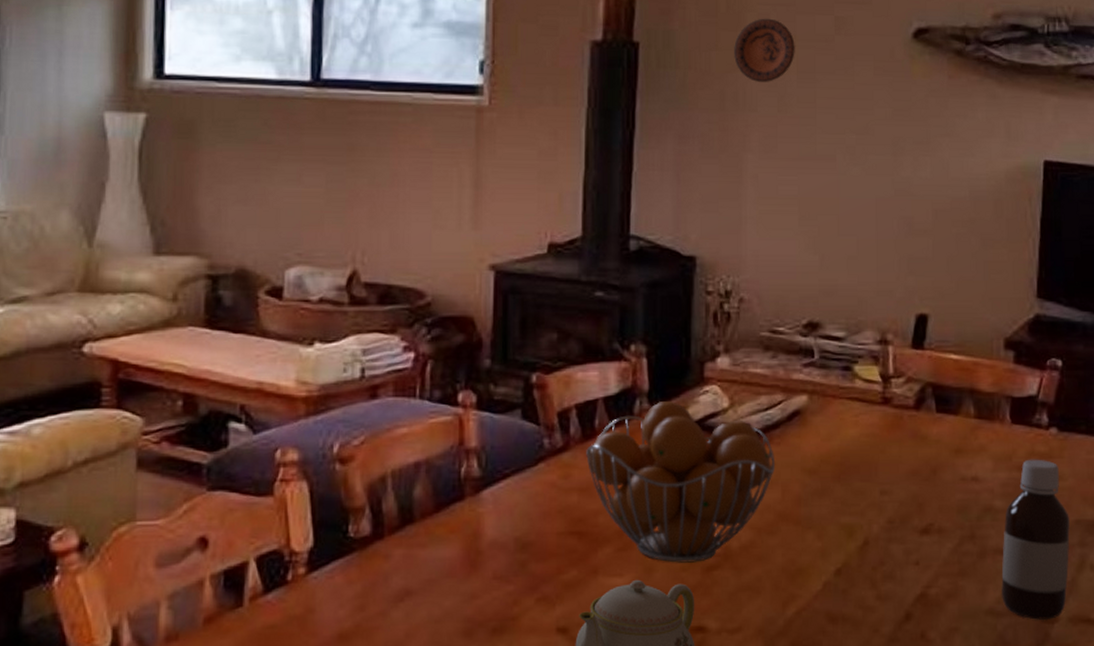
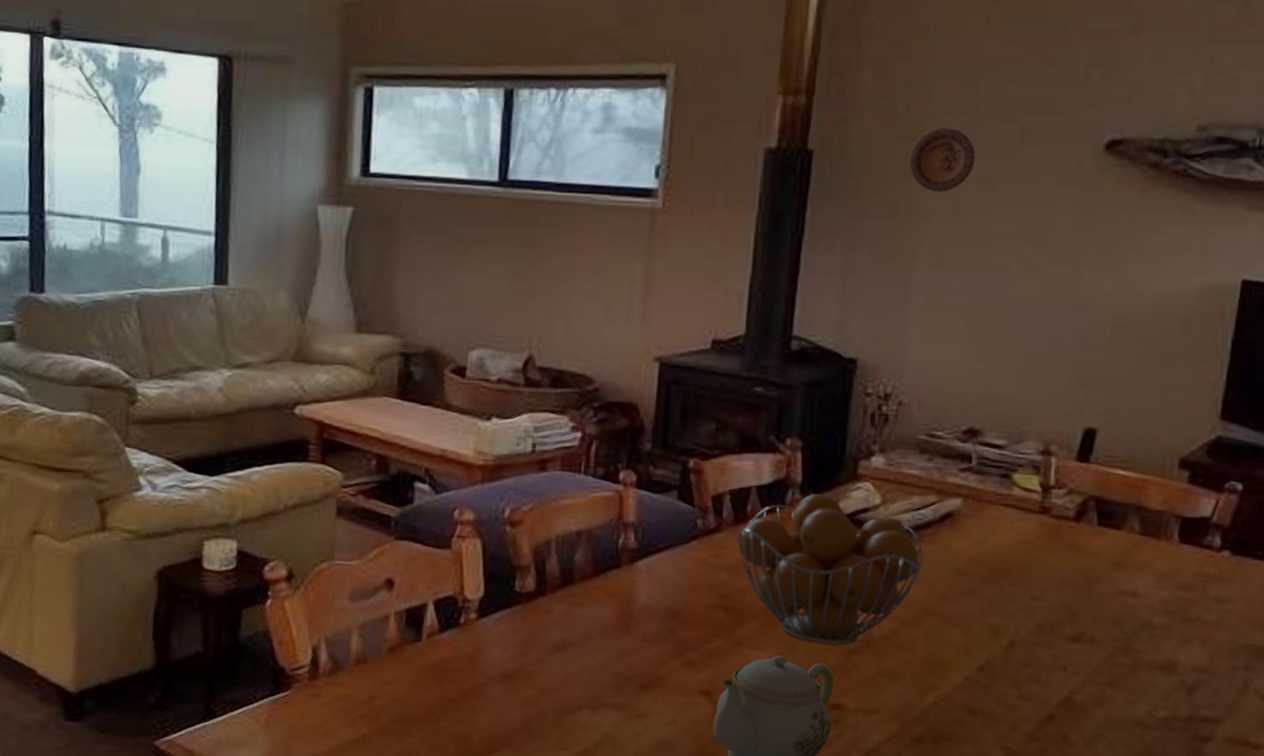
bottle: present [1001,459,1070,620] -> none [1153,579,1236,738]

